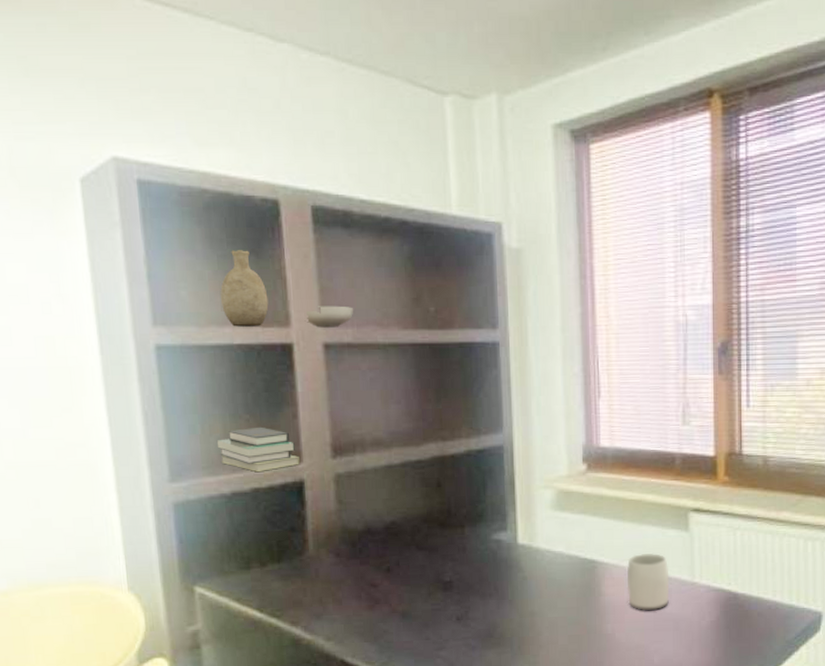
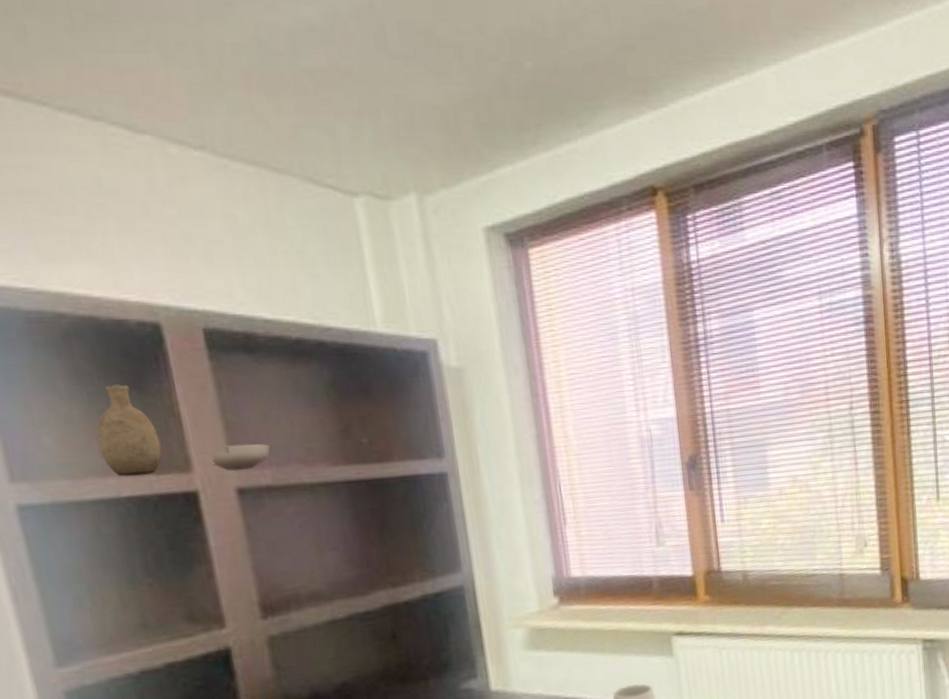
books: present [218,426,301,473] -> none [114,591,224,645]

